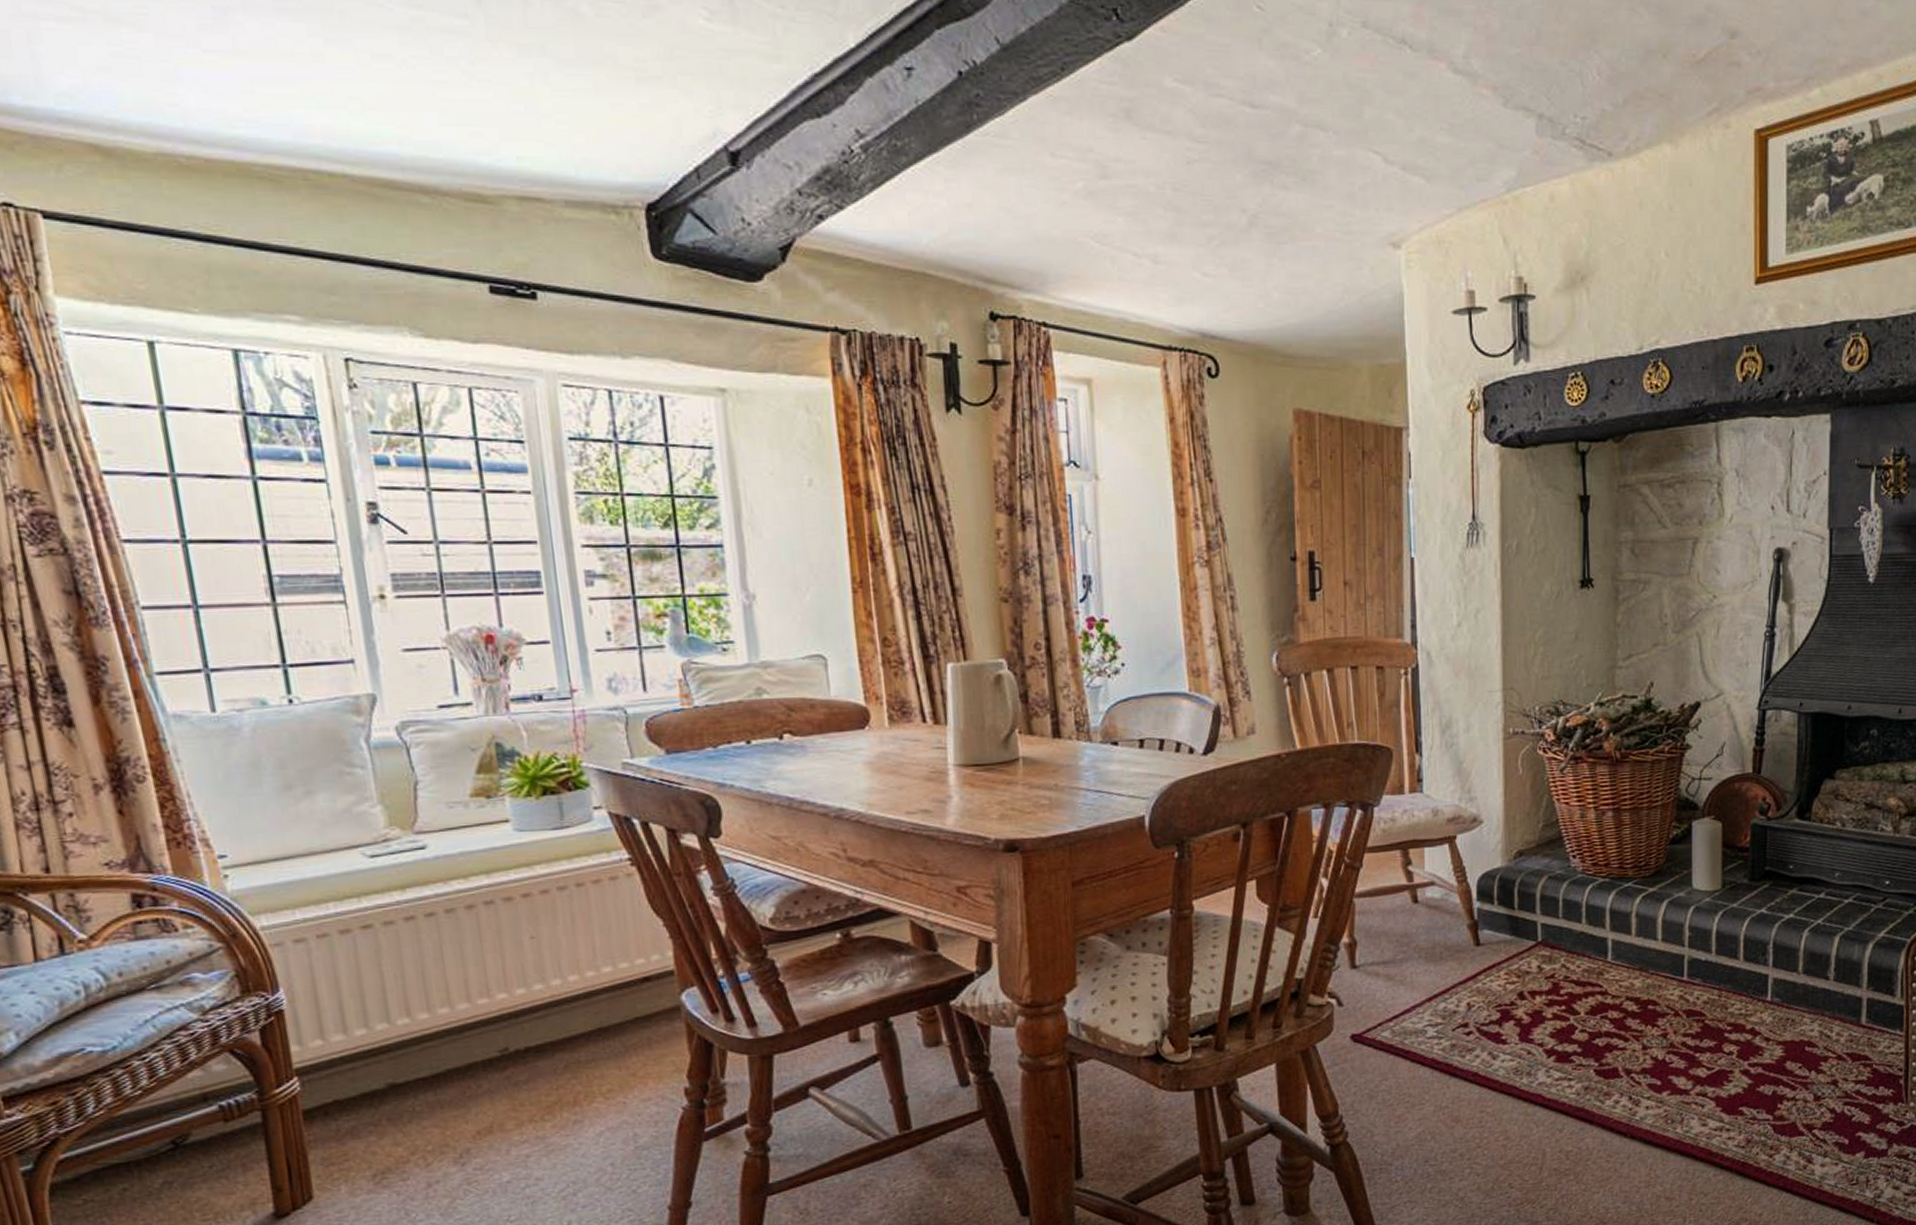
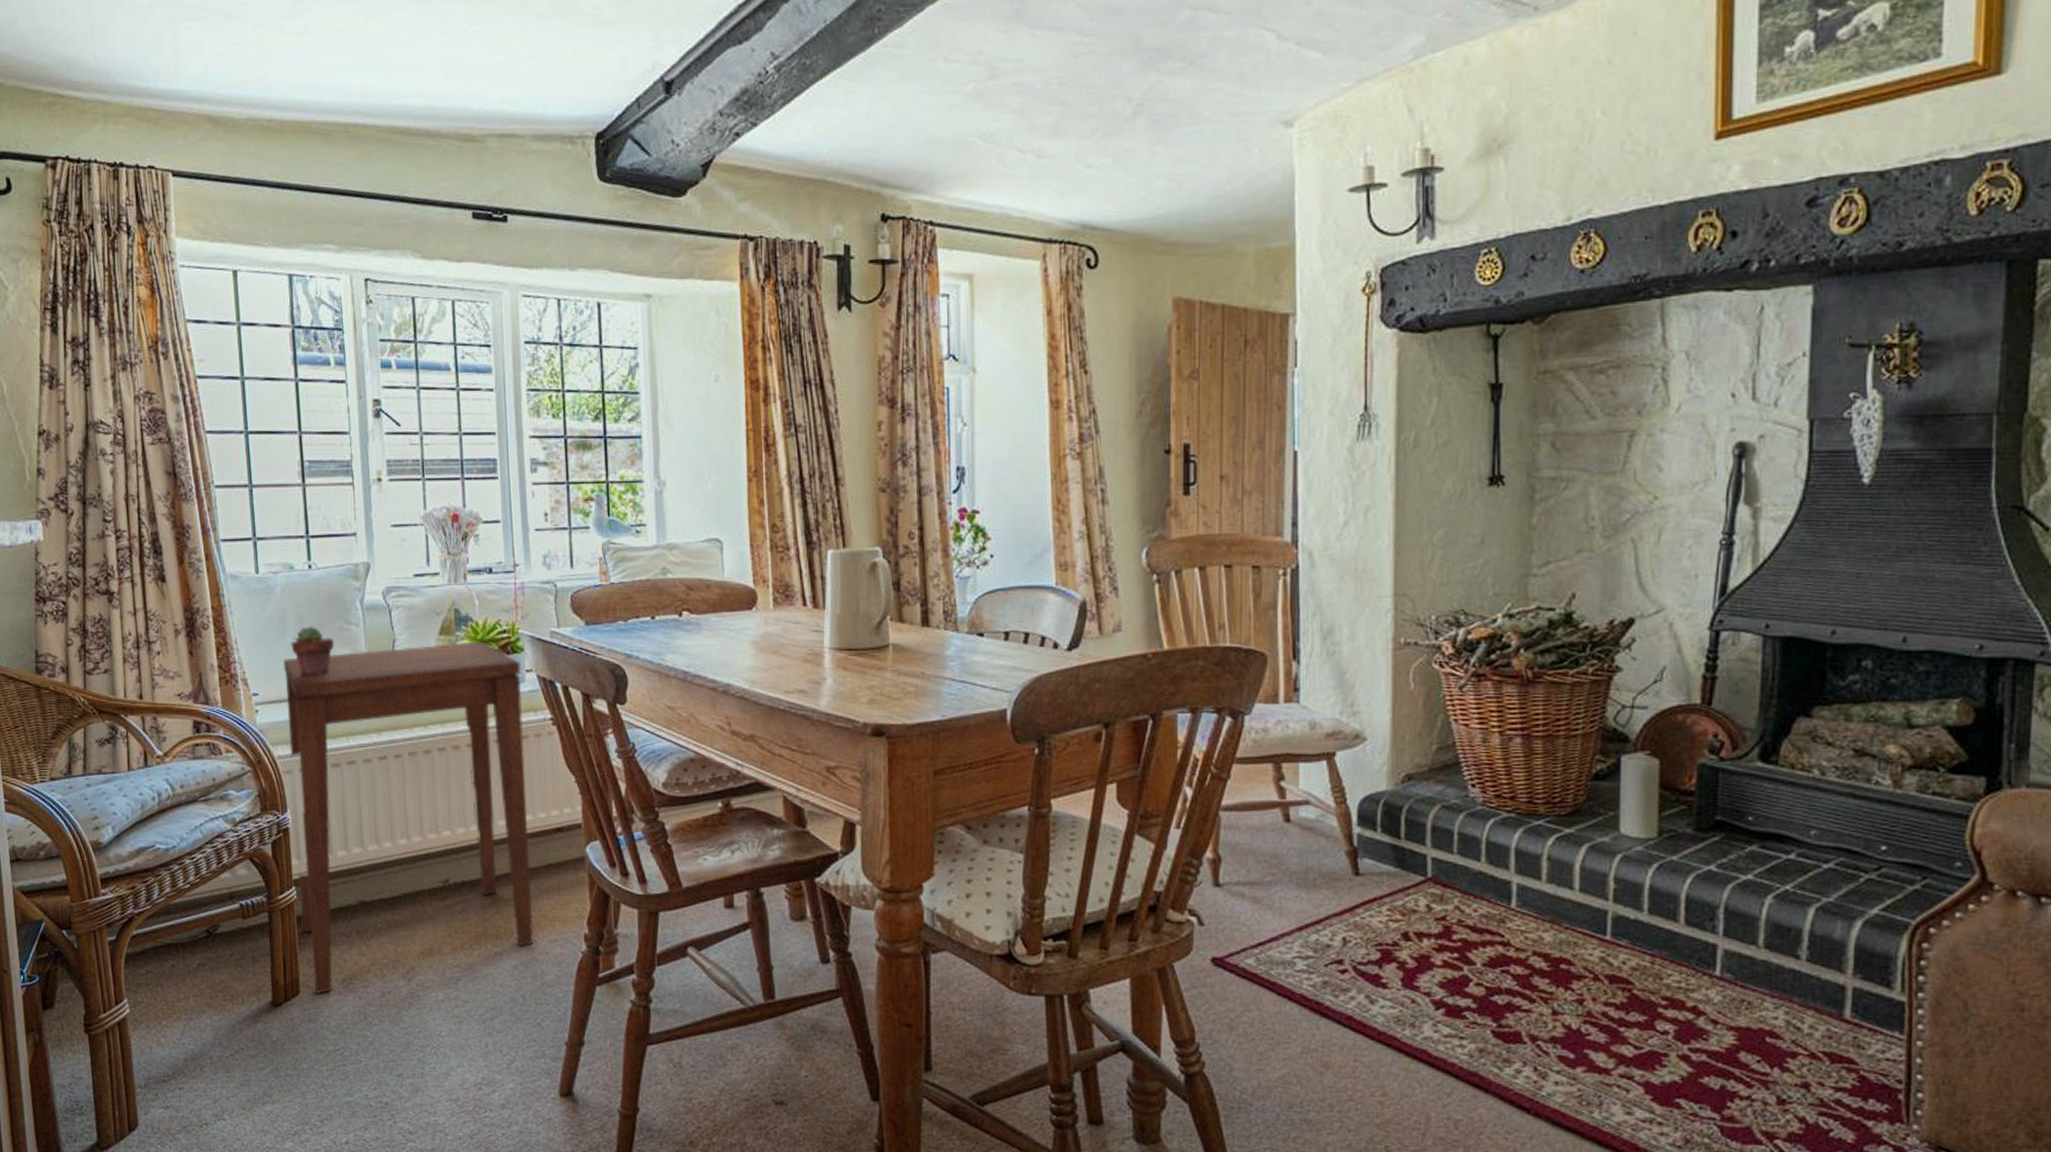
side table: none [260,778,622,1196] -> present [283,641,533,994]
potted succulent: none [269,771,332,831] -> present [291,625,334,676]

